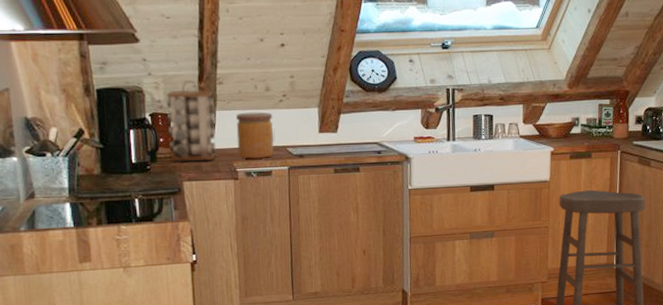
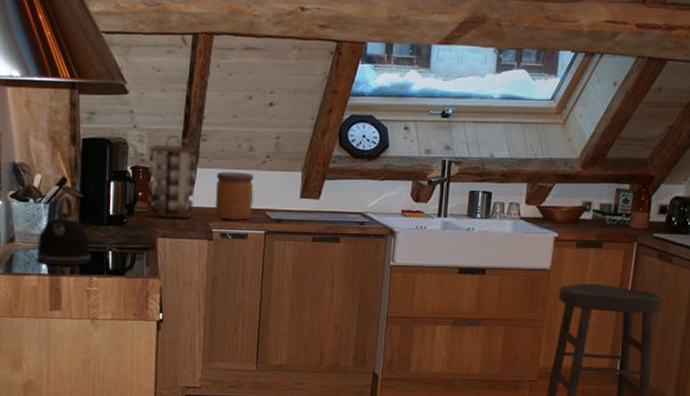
kettle: none [58,146,117,218] -> present [35,194,91,266]

